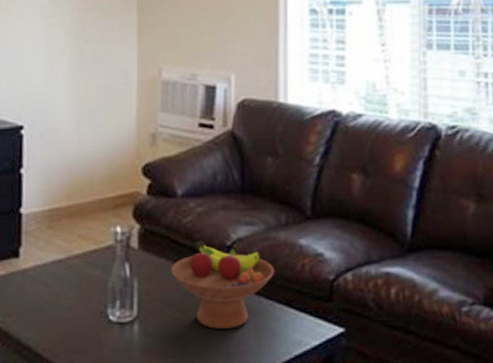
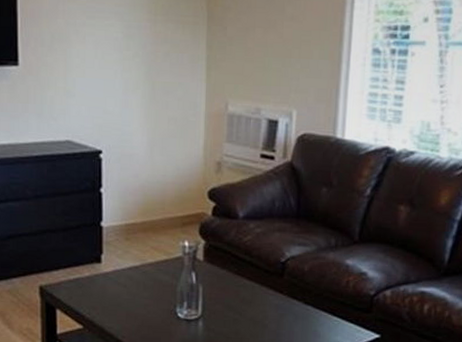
fruit bowl: present [171,240,275,329] -> none [231,256,323,330]

